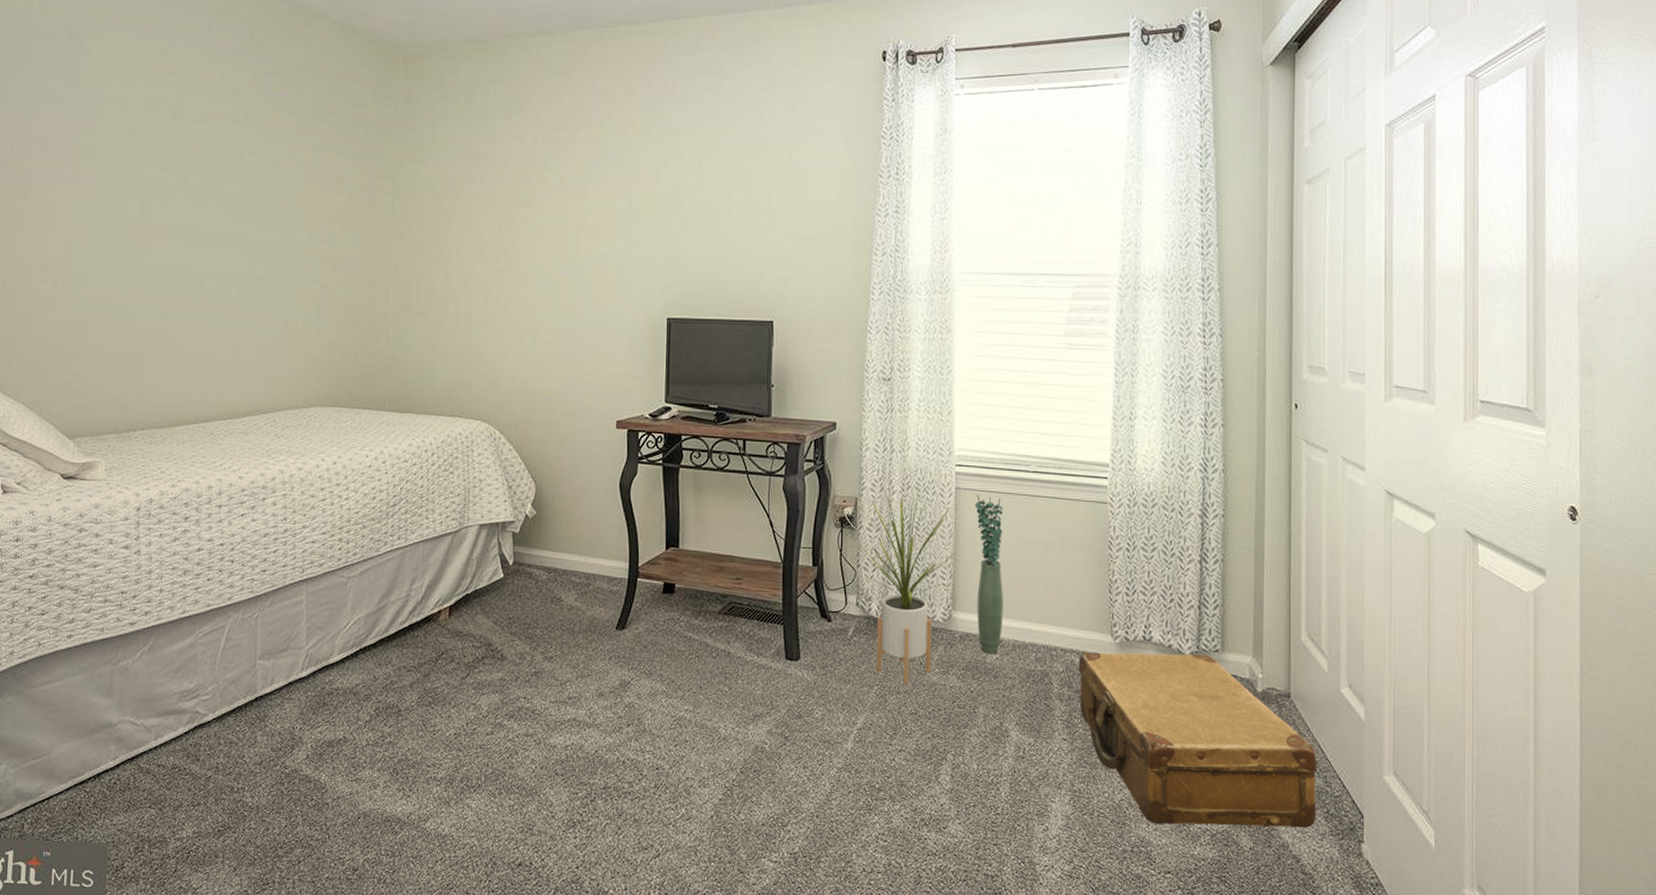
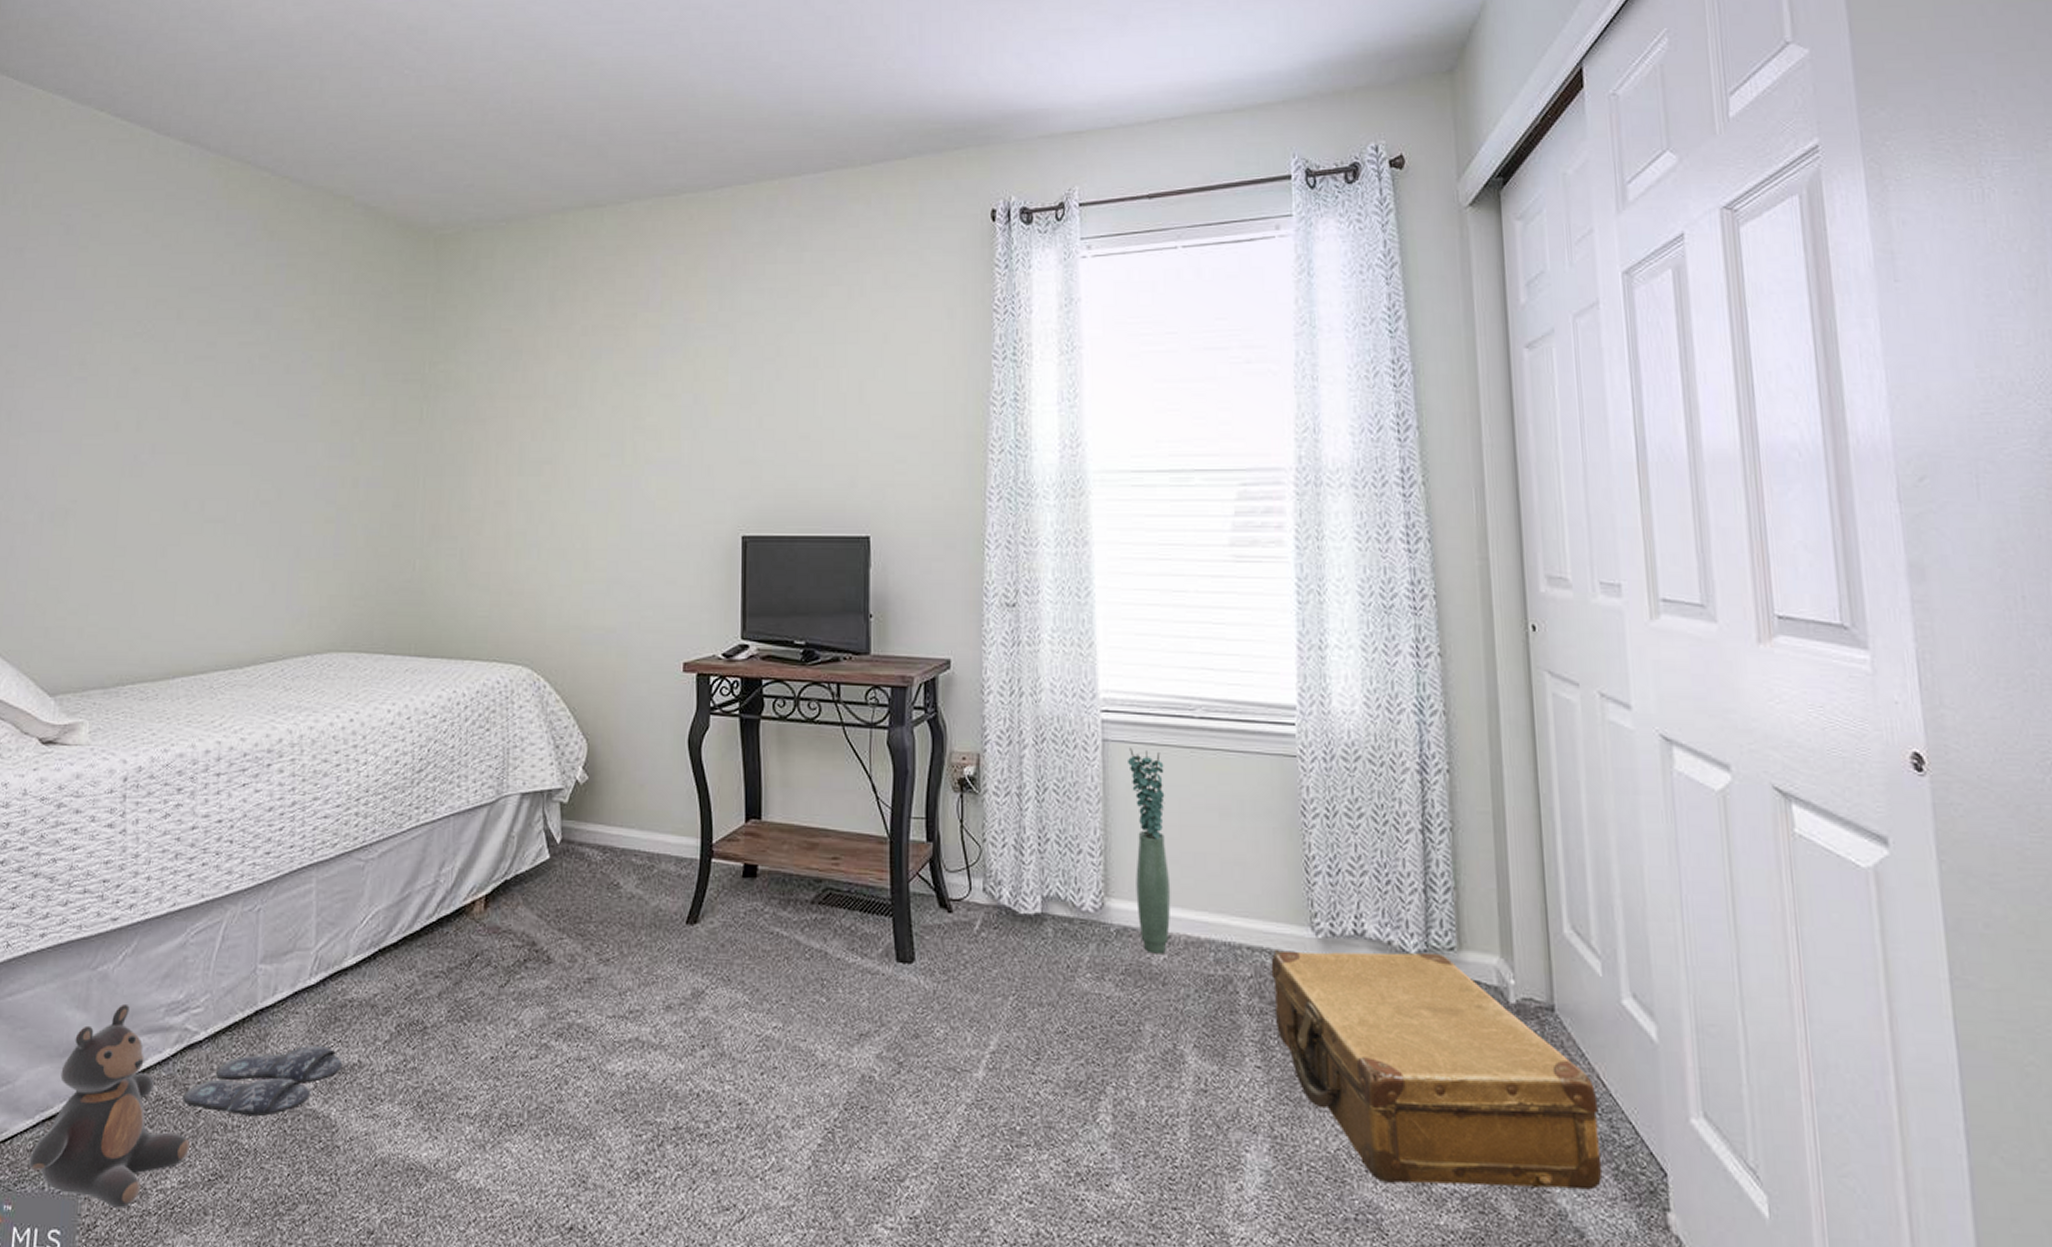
teddy bear: none [64,691,202,853] -> present [29,1003,190,1209]
slippers: none [195,725,330,780] -> present [183,1045,343,1116]
house plant: present [860,488,956,684] -> none [985,741,1107,993]

